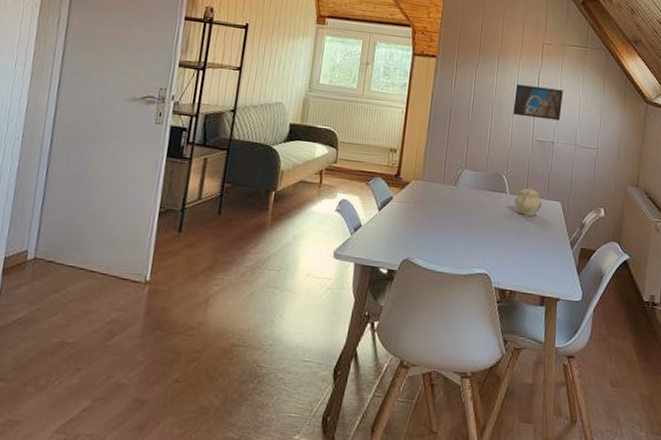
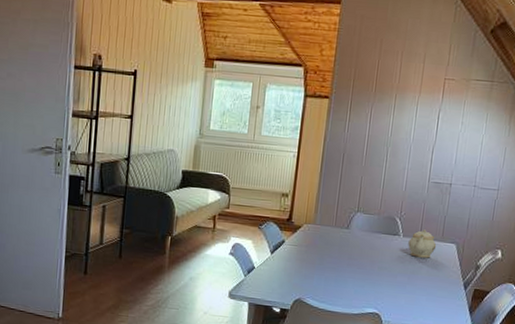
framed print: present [513,84,563,121] -> none [409,124,465,162]

